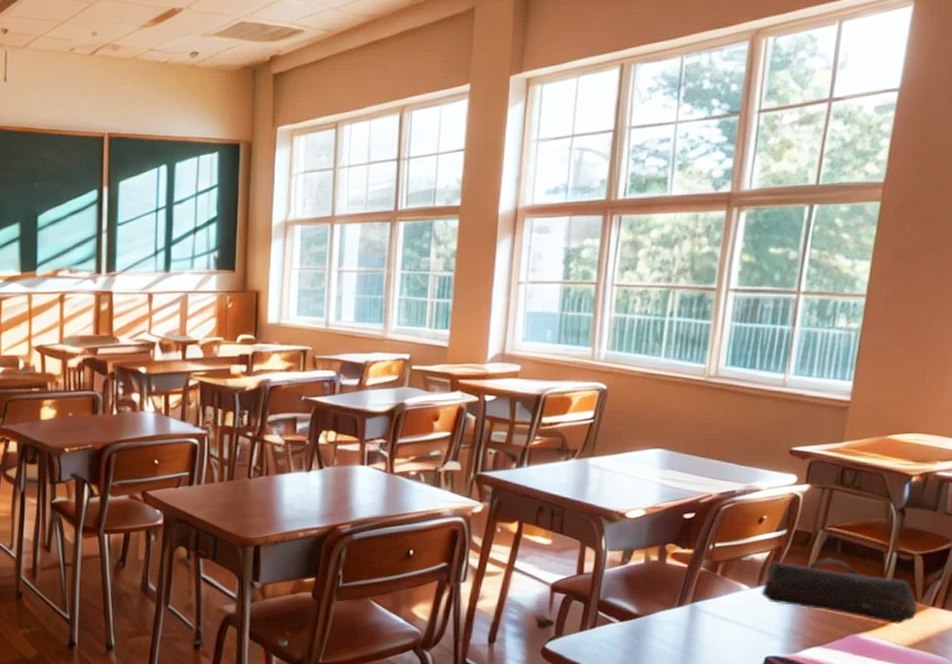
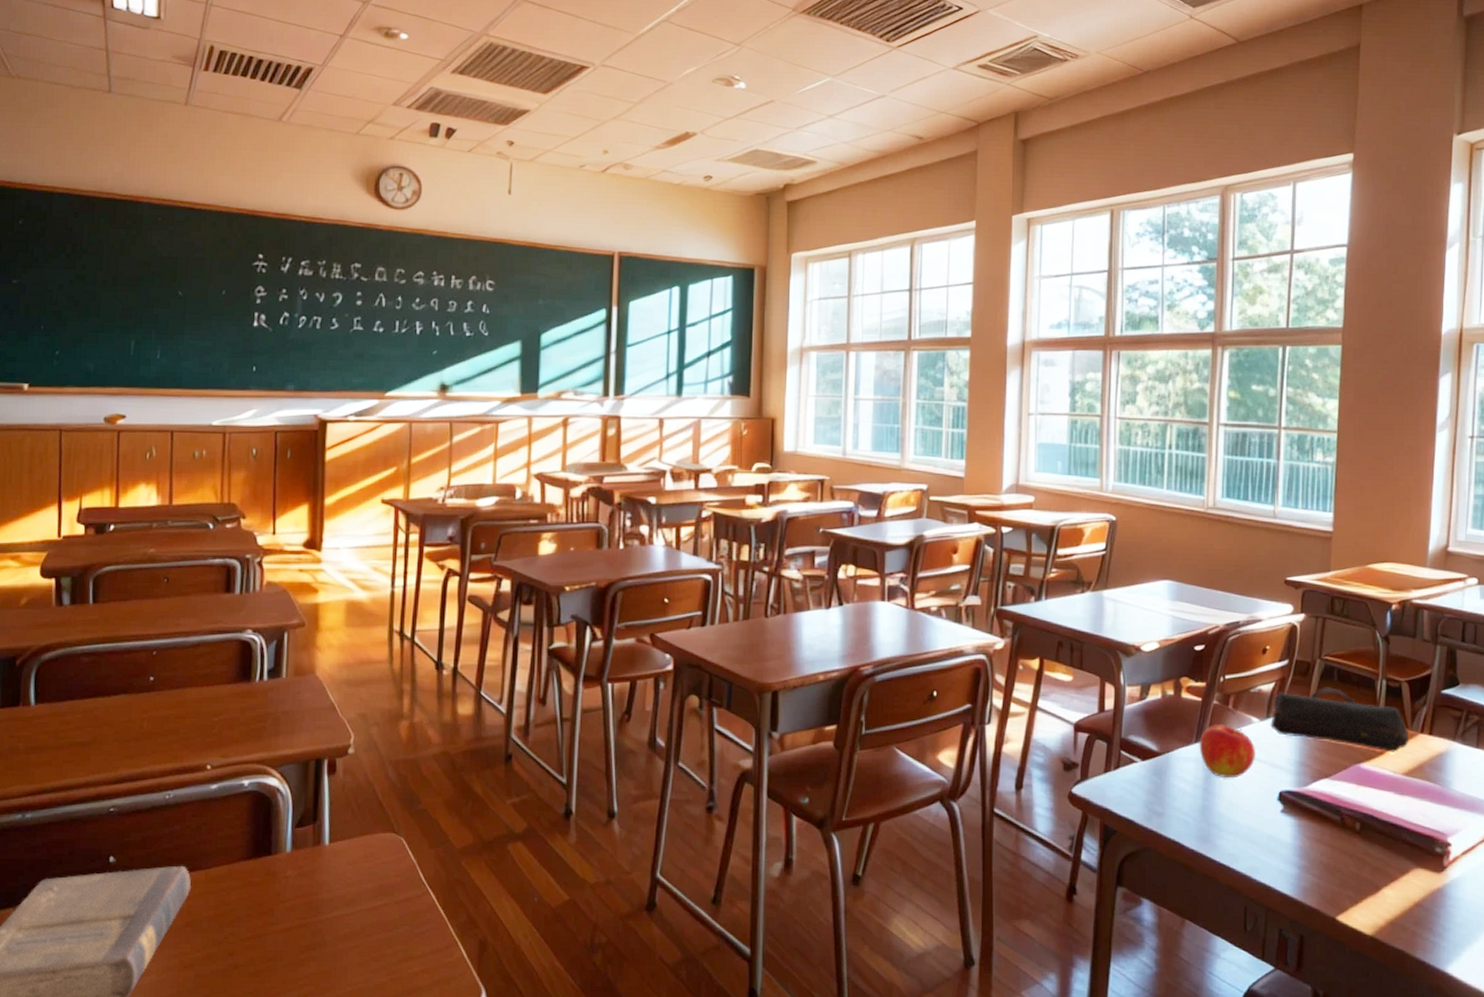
apple: none [681,590,742,641] -> present [1199,724,1255,777]

